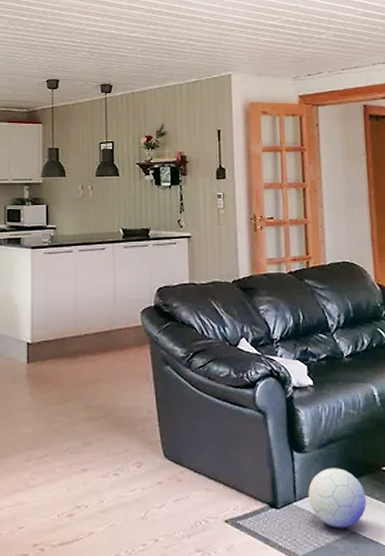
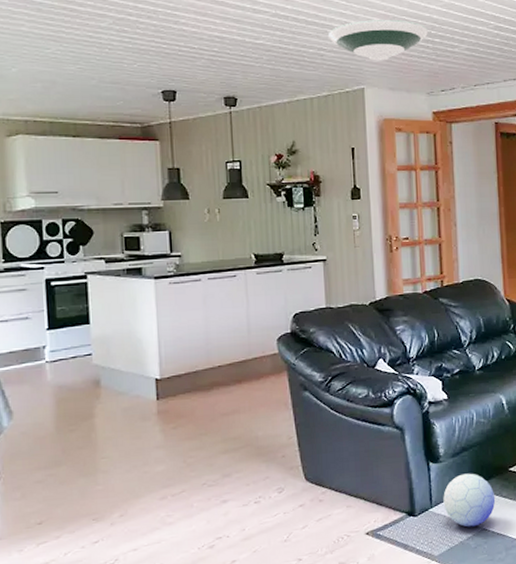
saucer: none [197,11,294,49] -> present [327,20,428,61]

